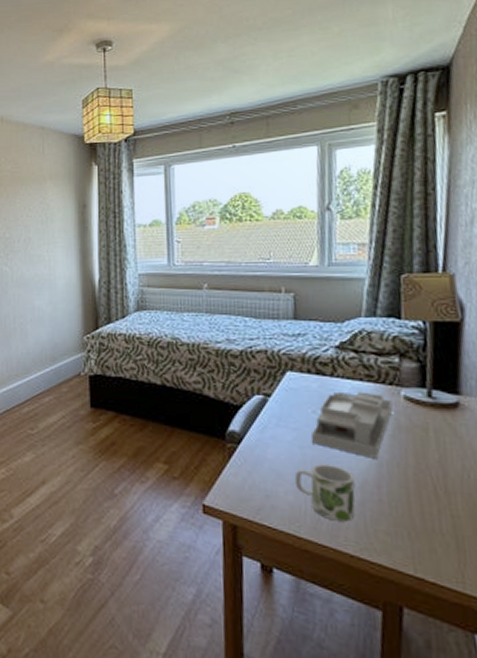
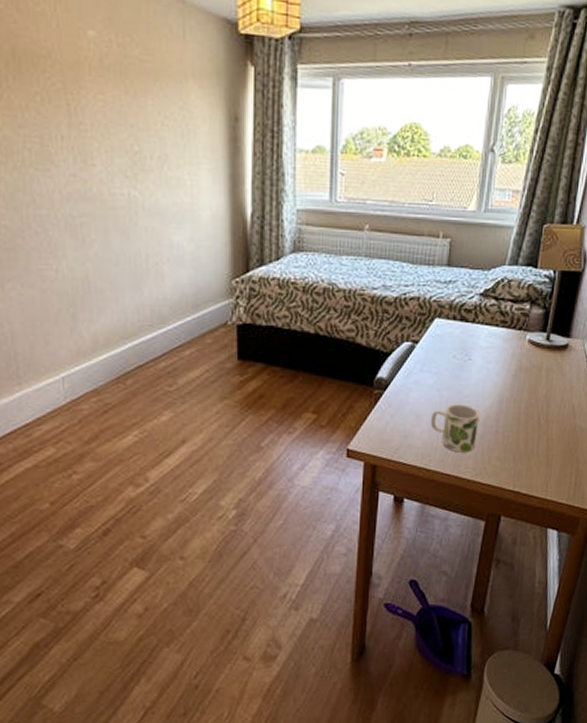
desk organizer: present [310,391,393,459] -> none [448,336,519,396]

